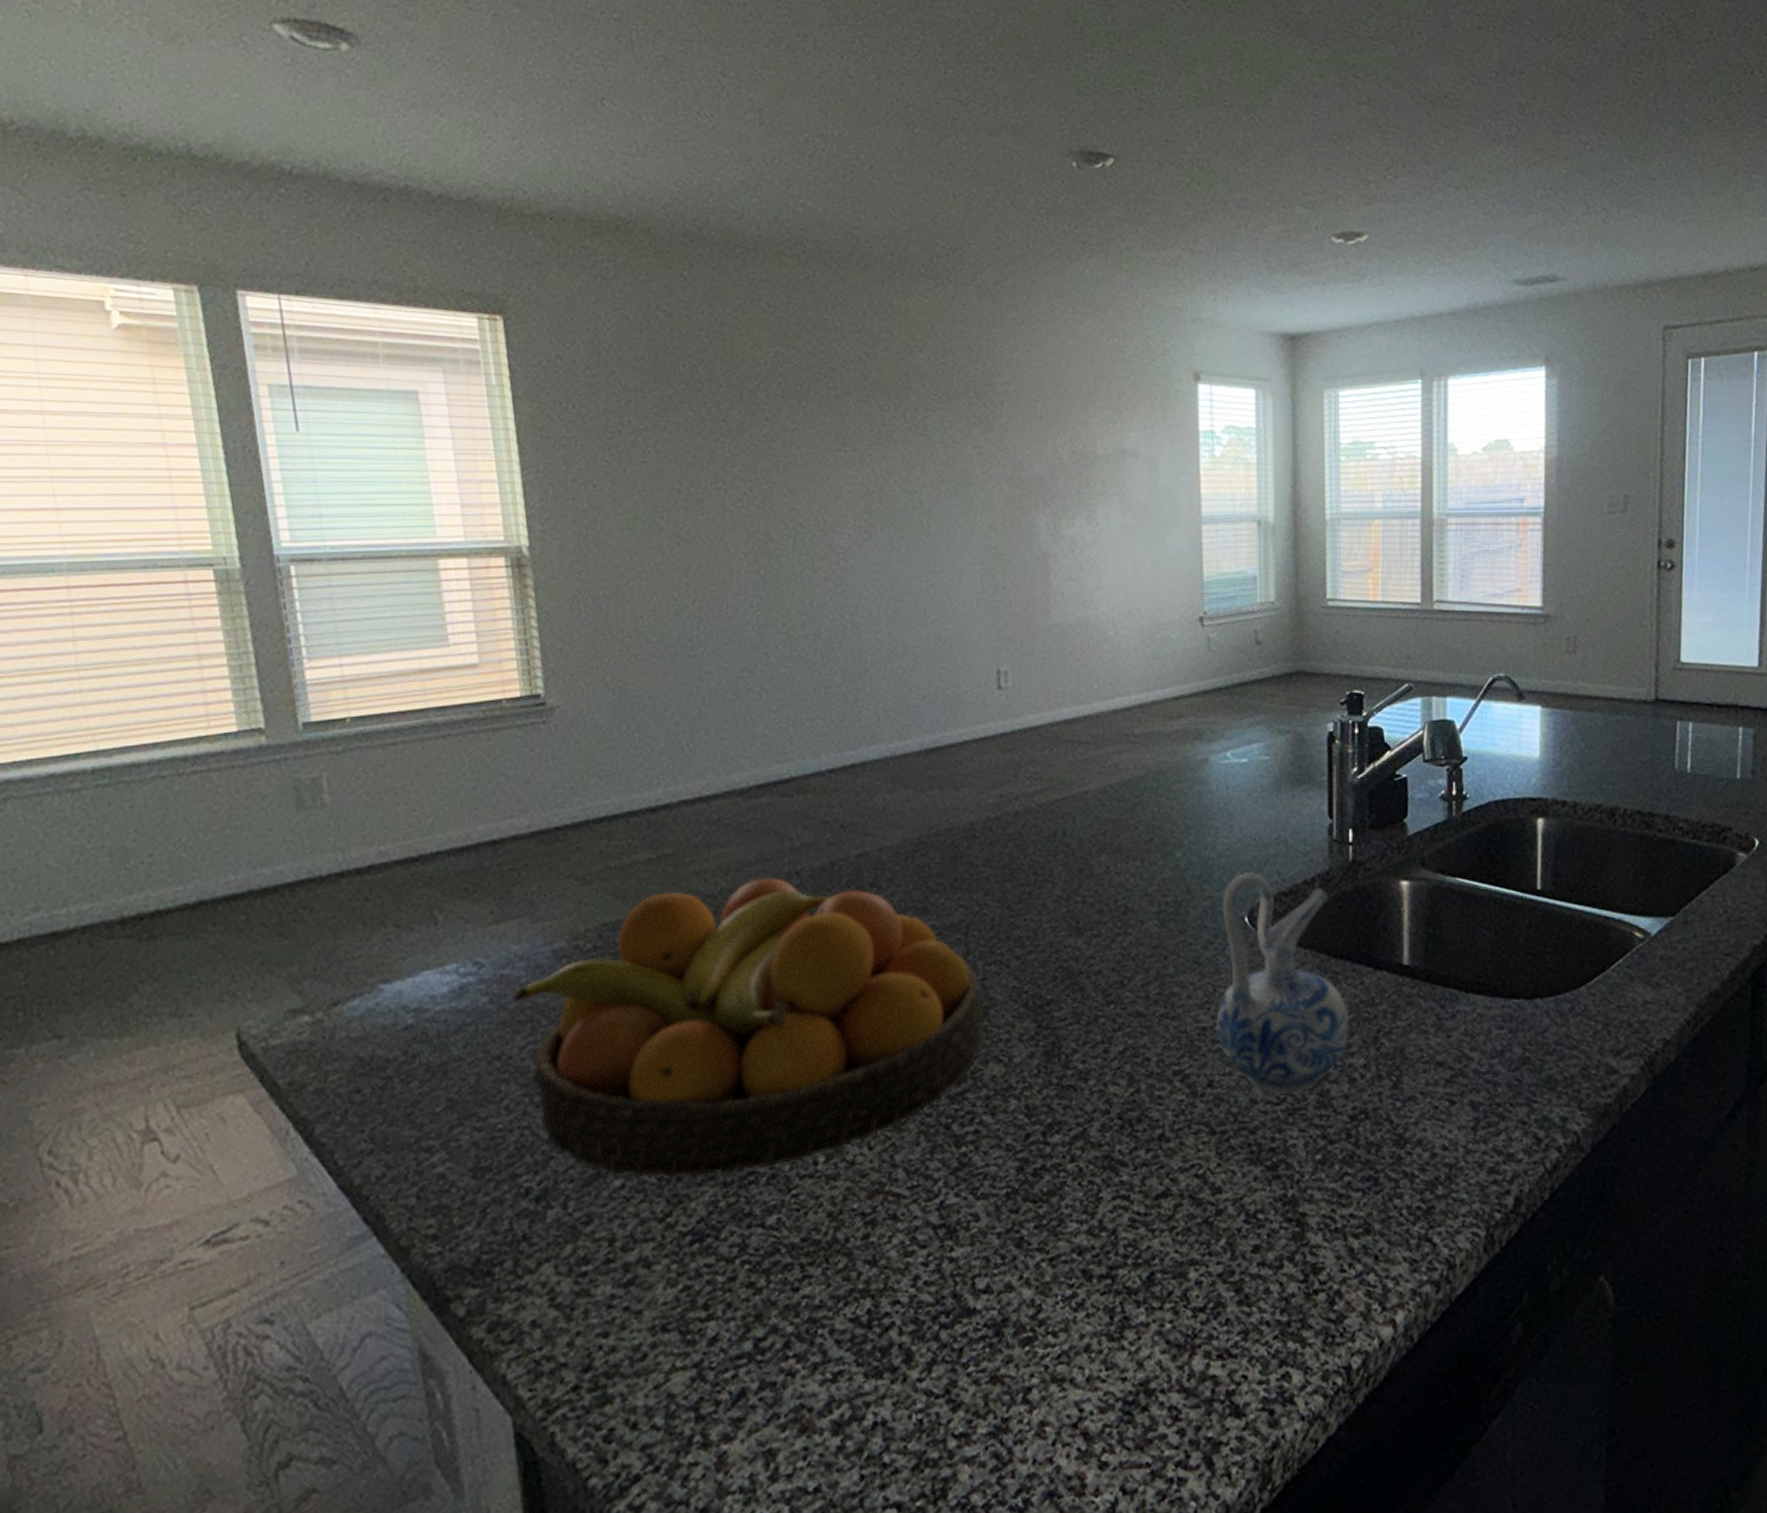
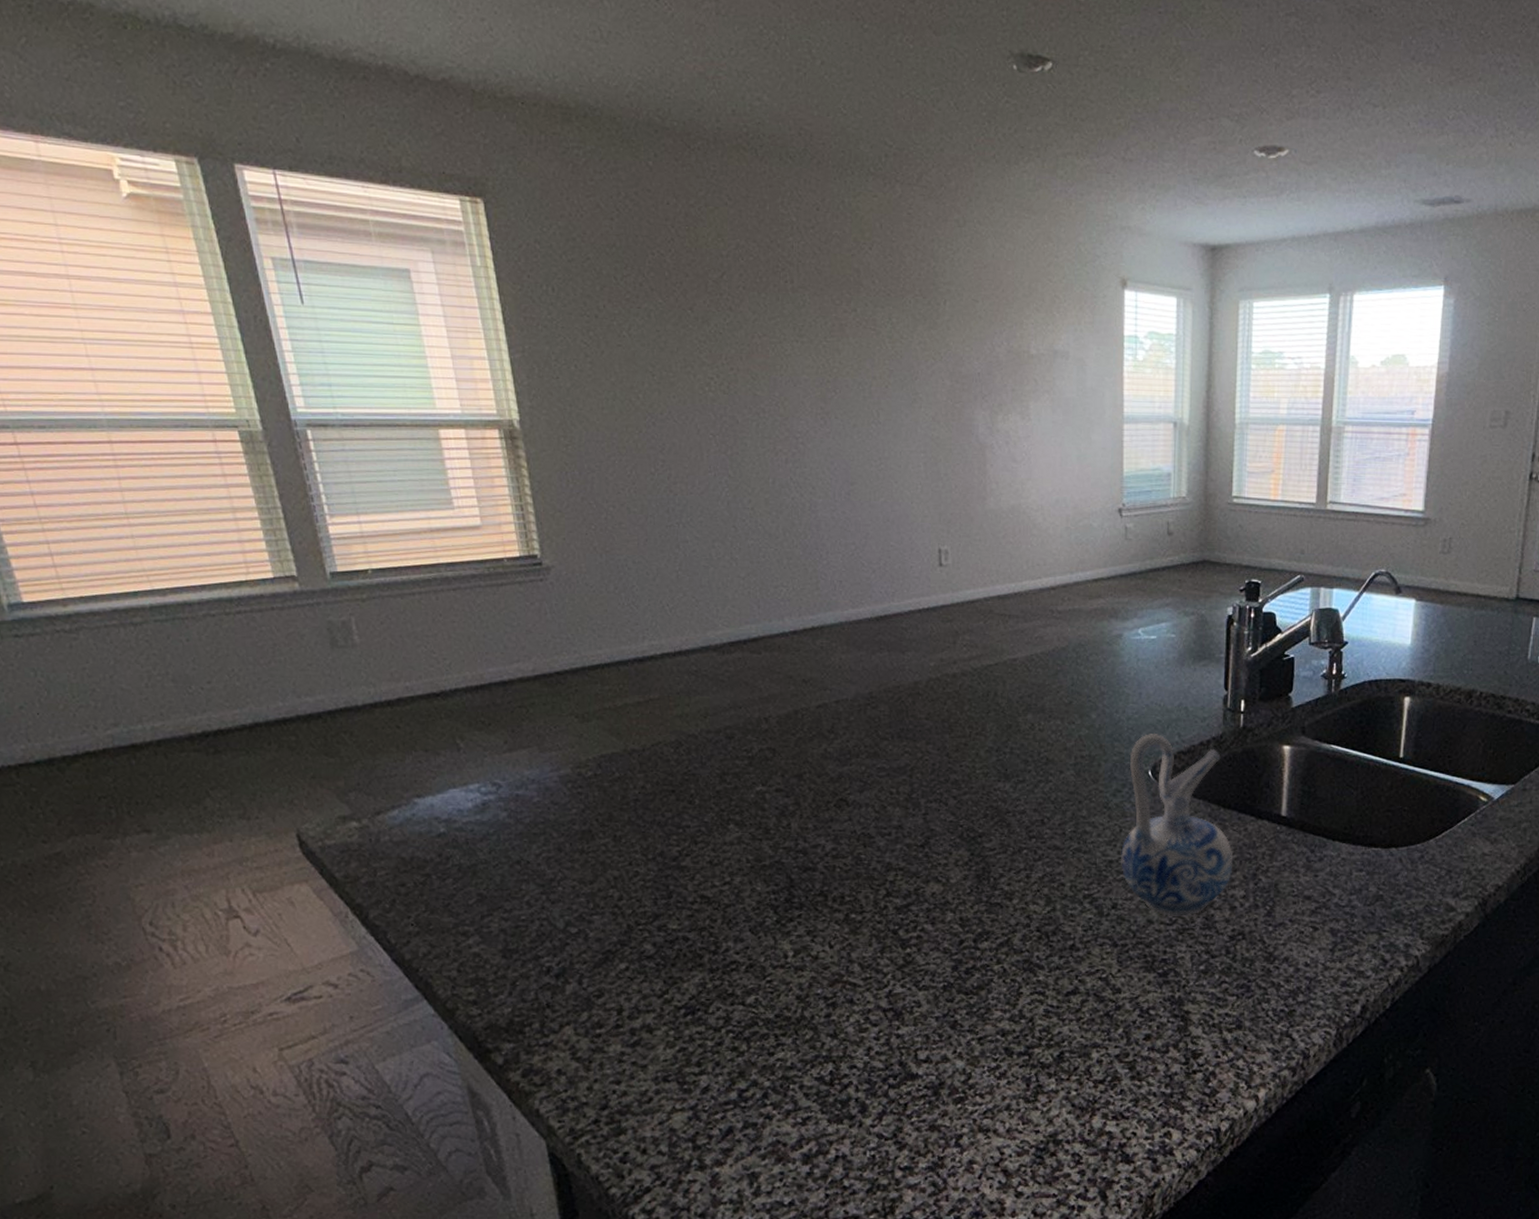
fruit bowl: present [511,877,984,1177] -> none [527,722,926,963]

